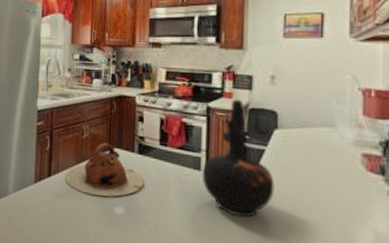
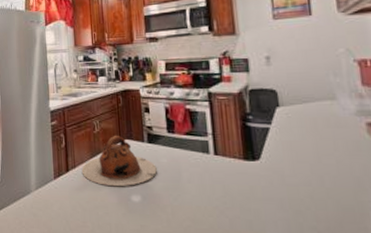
ceramic jug: present [202,99,275,218] -> none [211,82,284,196]

